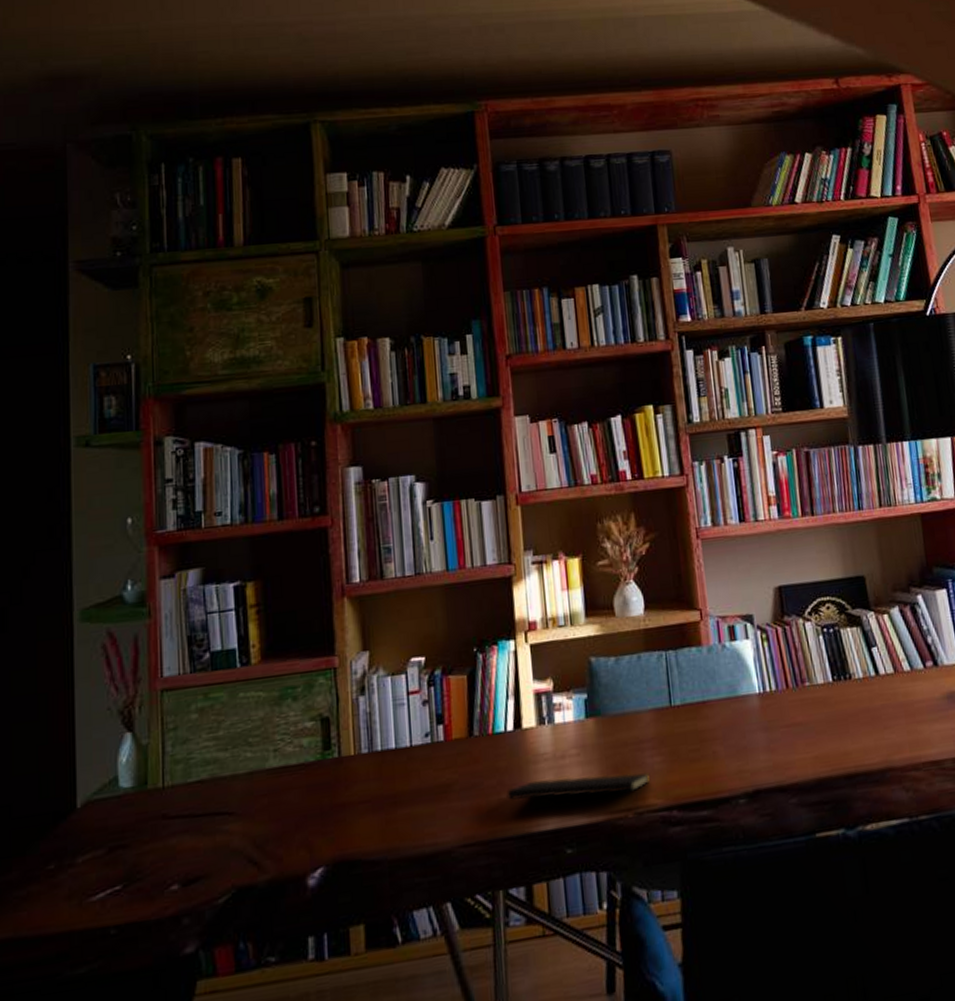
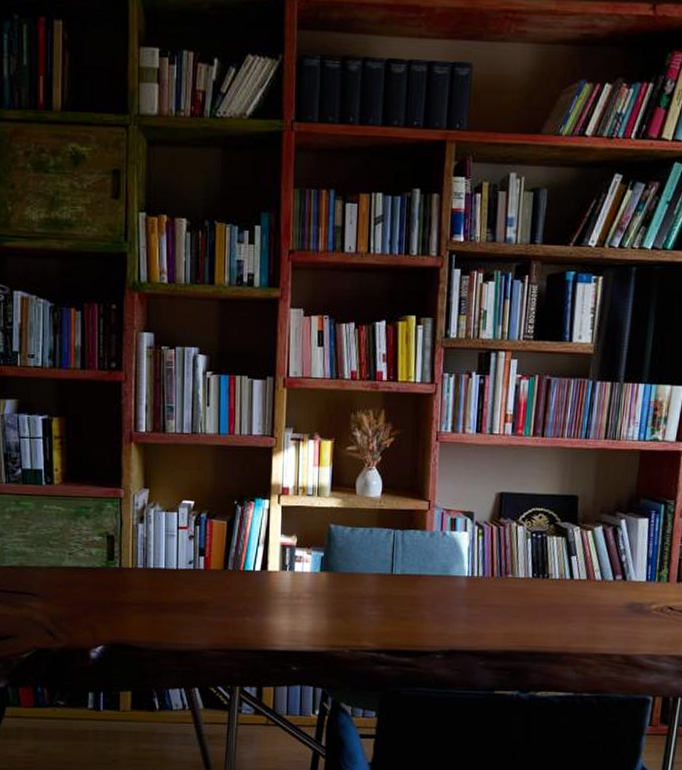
notepad: present [506,771,650,809] -> none [250,611,367,648]

